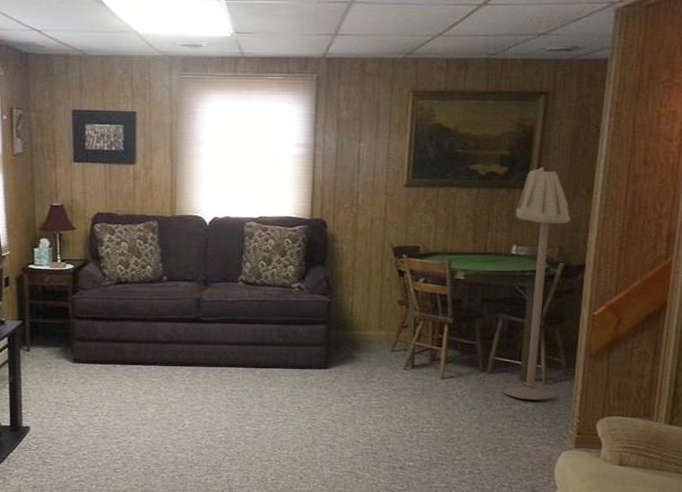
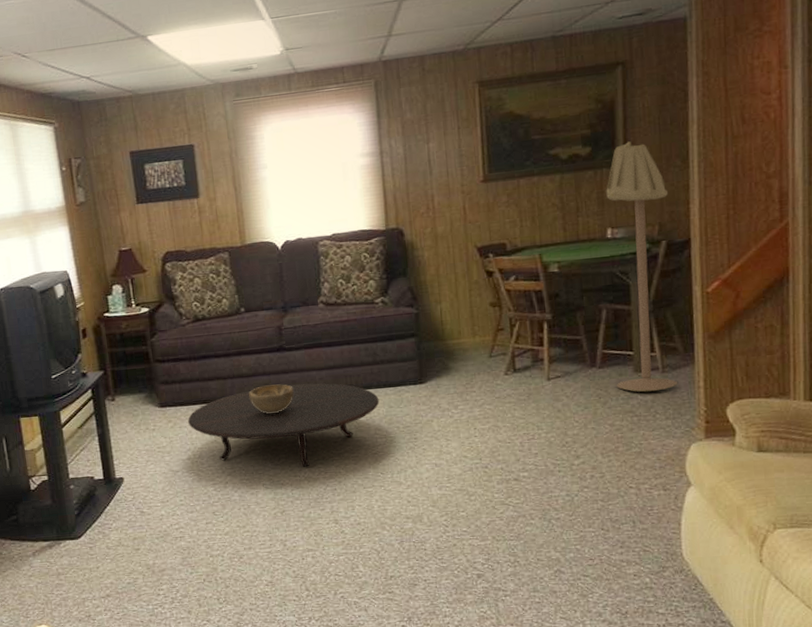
table: none [100,355,285,436] -> present [188,383,380,467]
decorative bowl: none [161,353,205,382] -> present [249,384,294,414]

